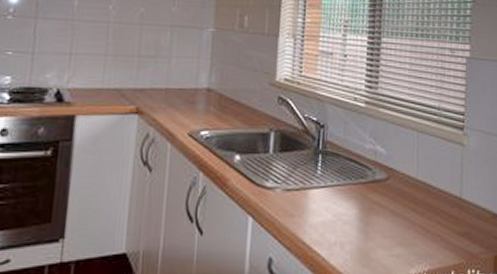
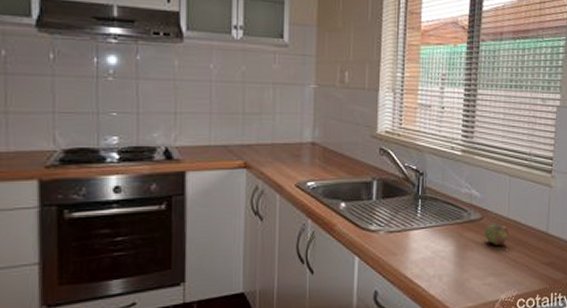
apple: none [391,184,419,210] -> present [484,223,509,245]

